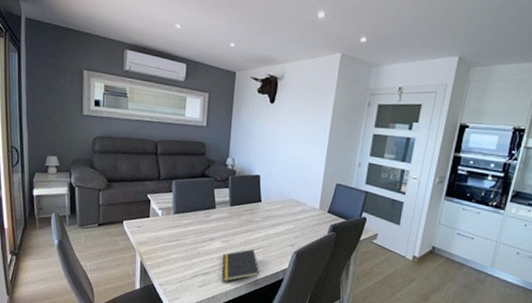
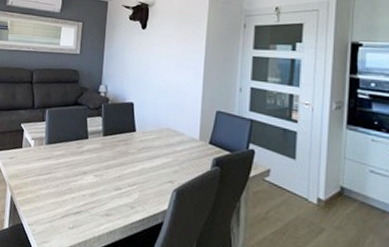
notepad: present [221,249,260,282] -> none [94,185,136,224]

